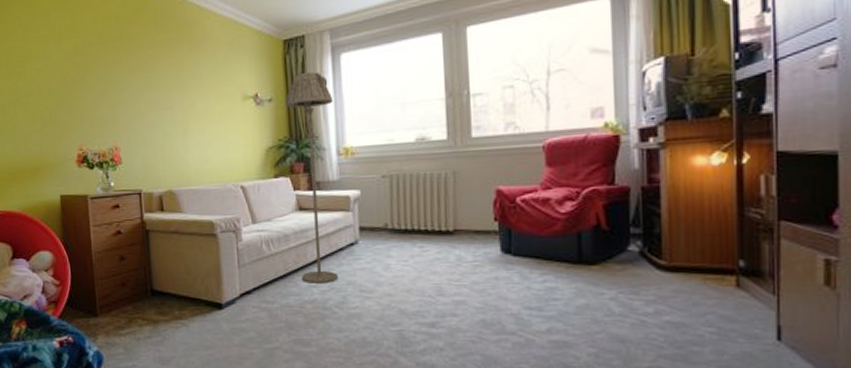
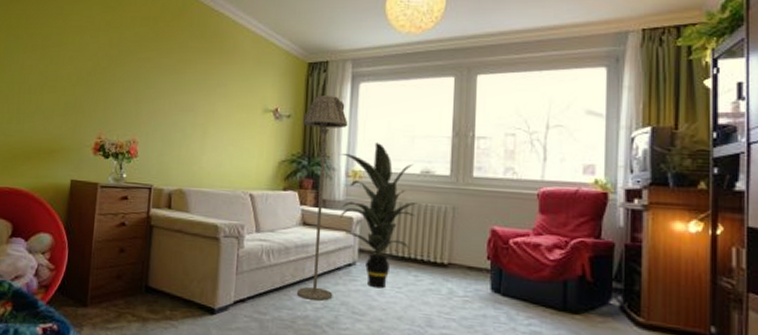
indoor plant: none [328,115,416,264] -> present [340,143,418,289]

